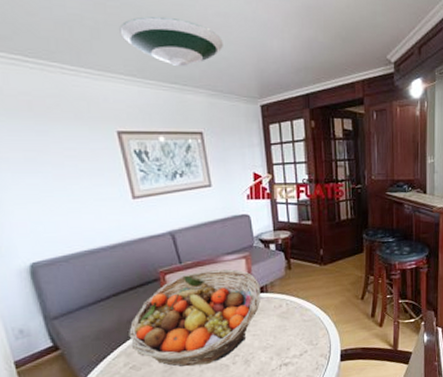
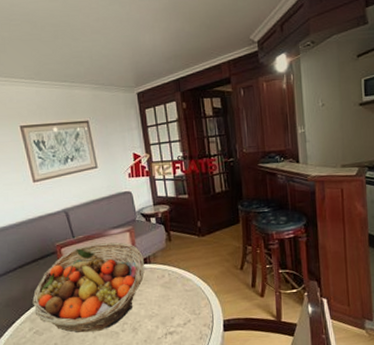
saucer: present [119,16,223,67] -> none [20,27,103,68]

